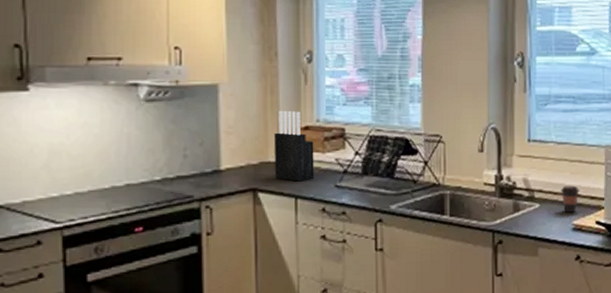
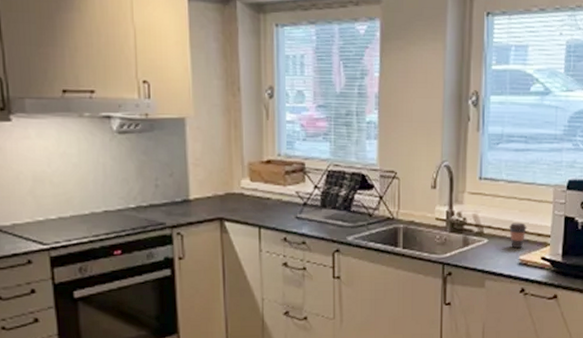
knife block: present [273,110,314,182] -> none [238,144,276,212]

